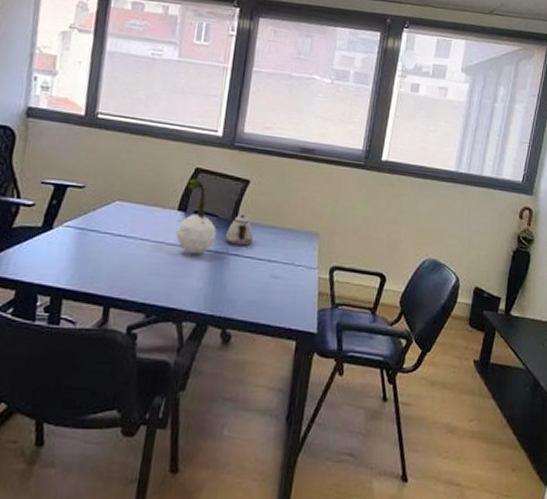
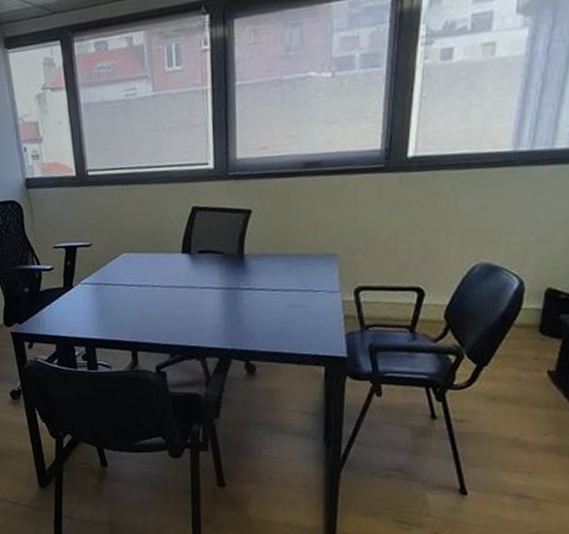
plant: present [176,178,223,254] -> none [183,218,230,293]
teapot: present [226,215,254,246] -> none [235,247,264,279]

